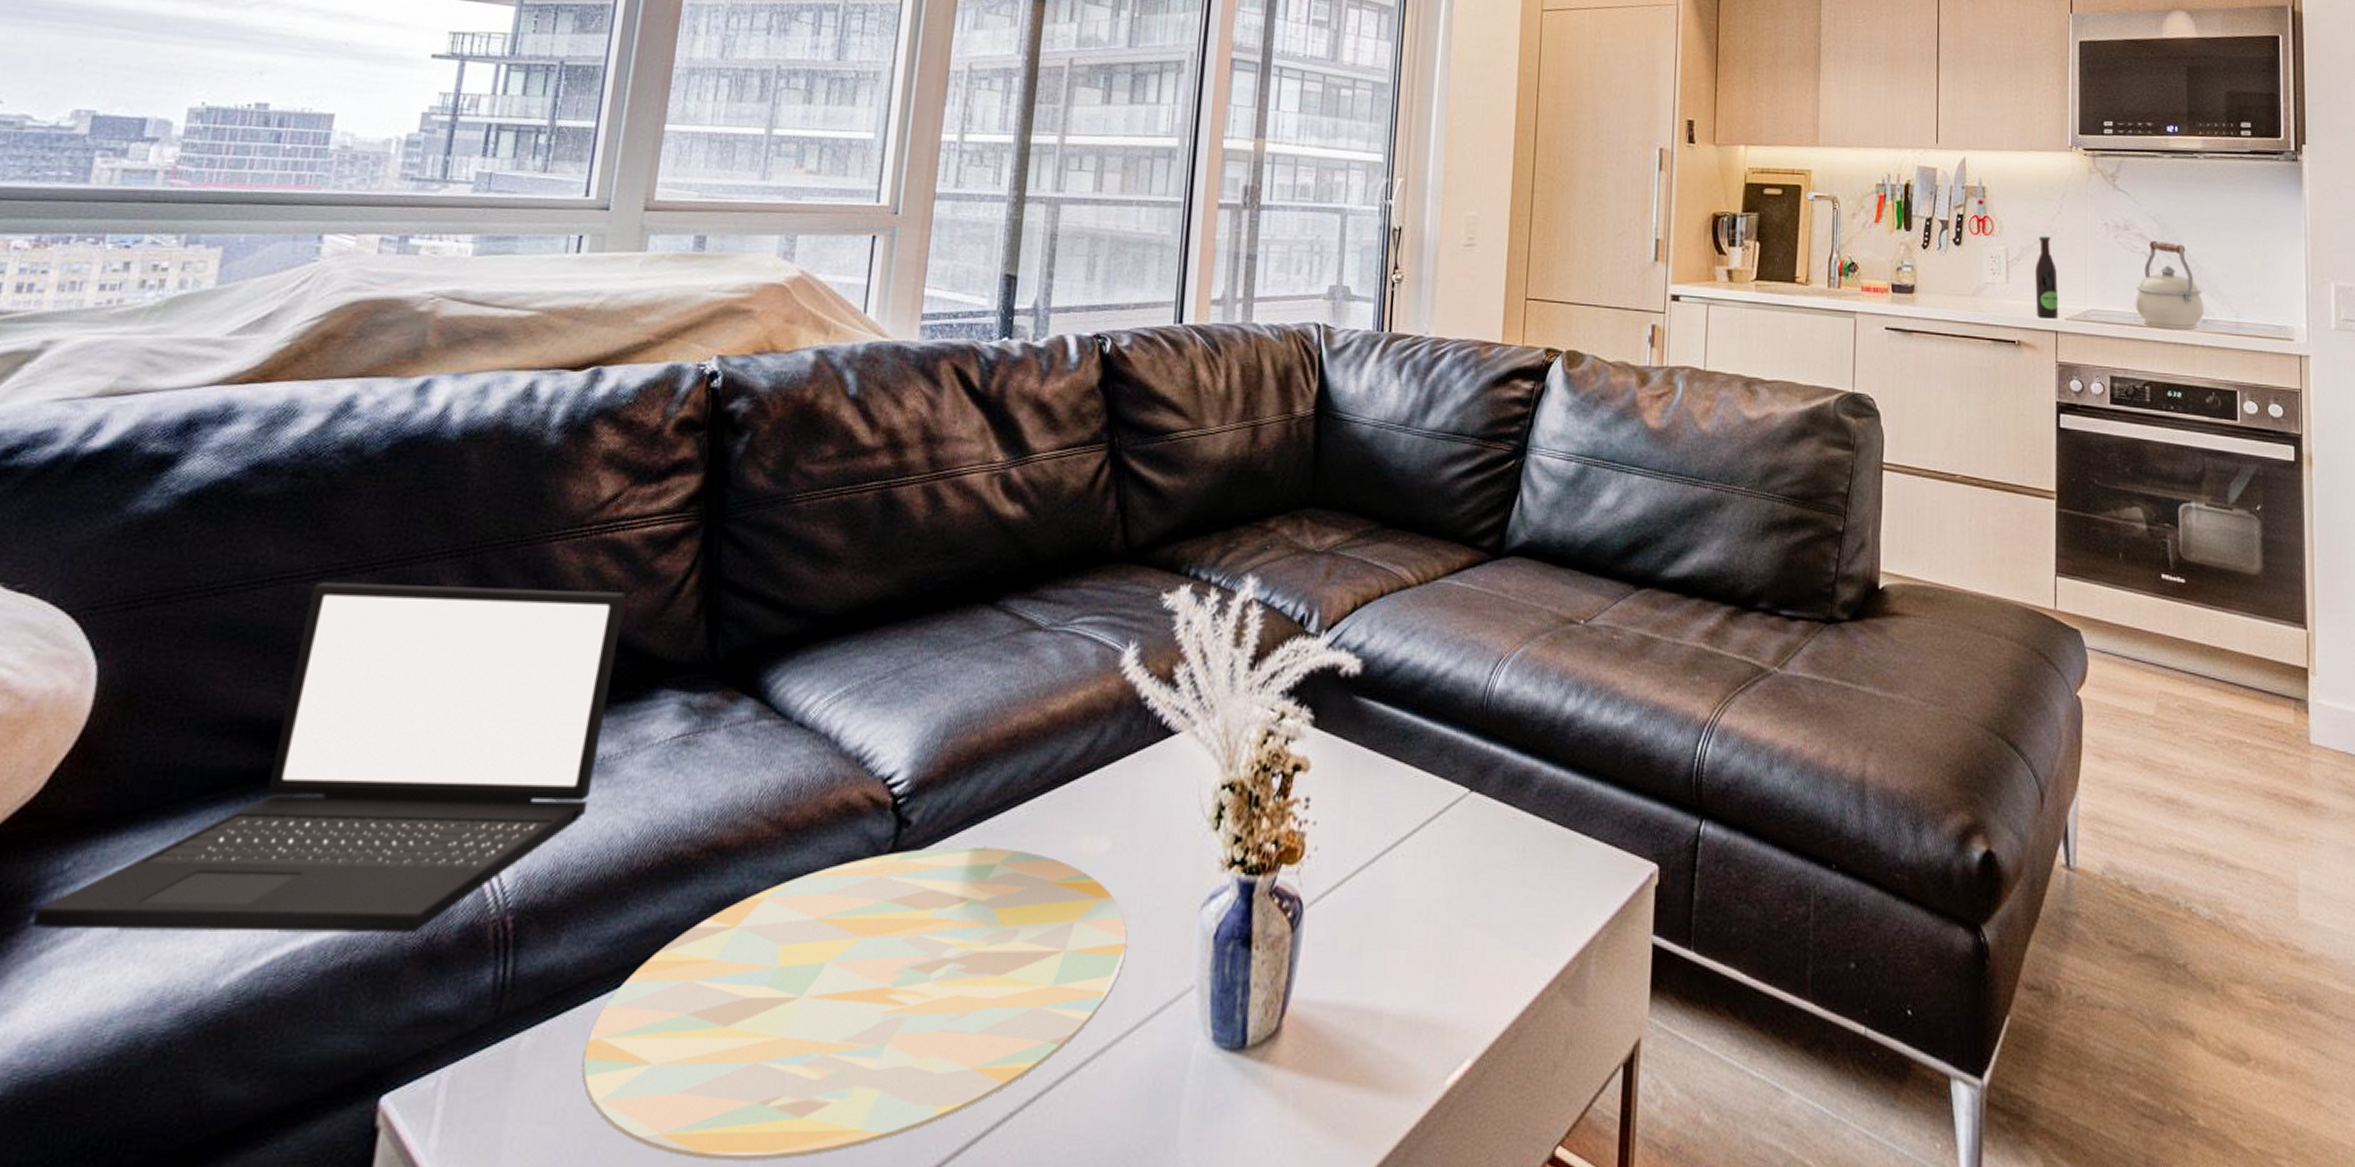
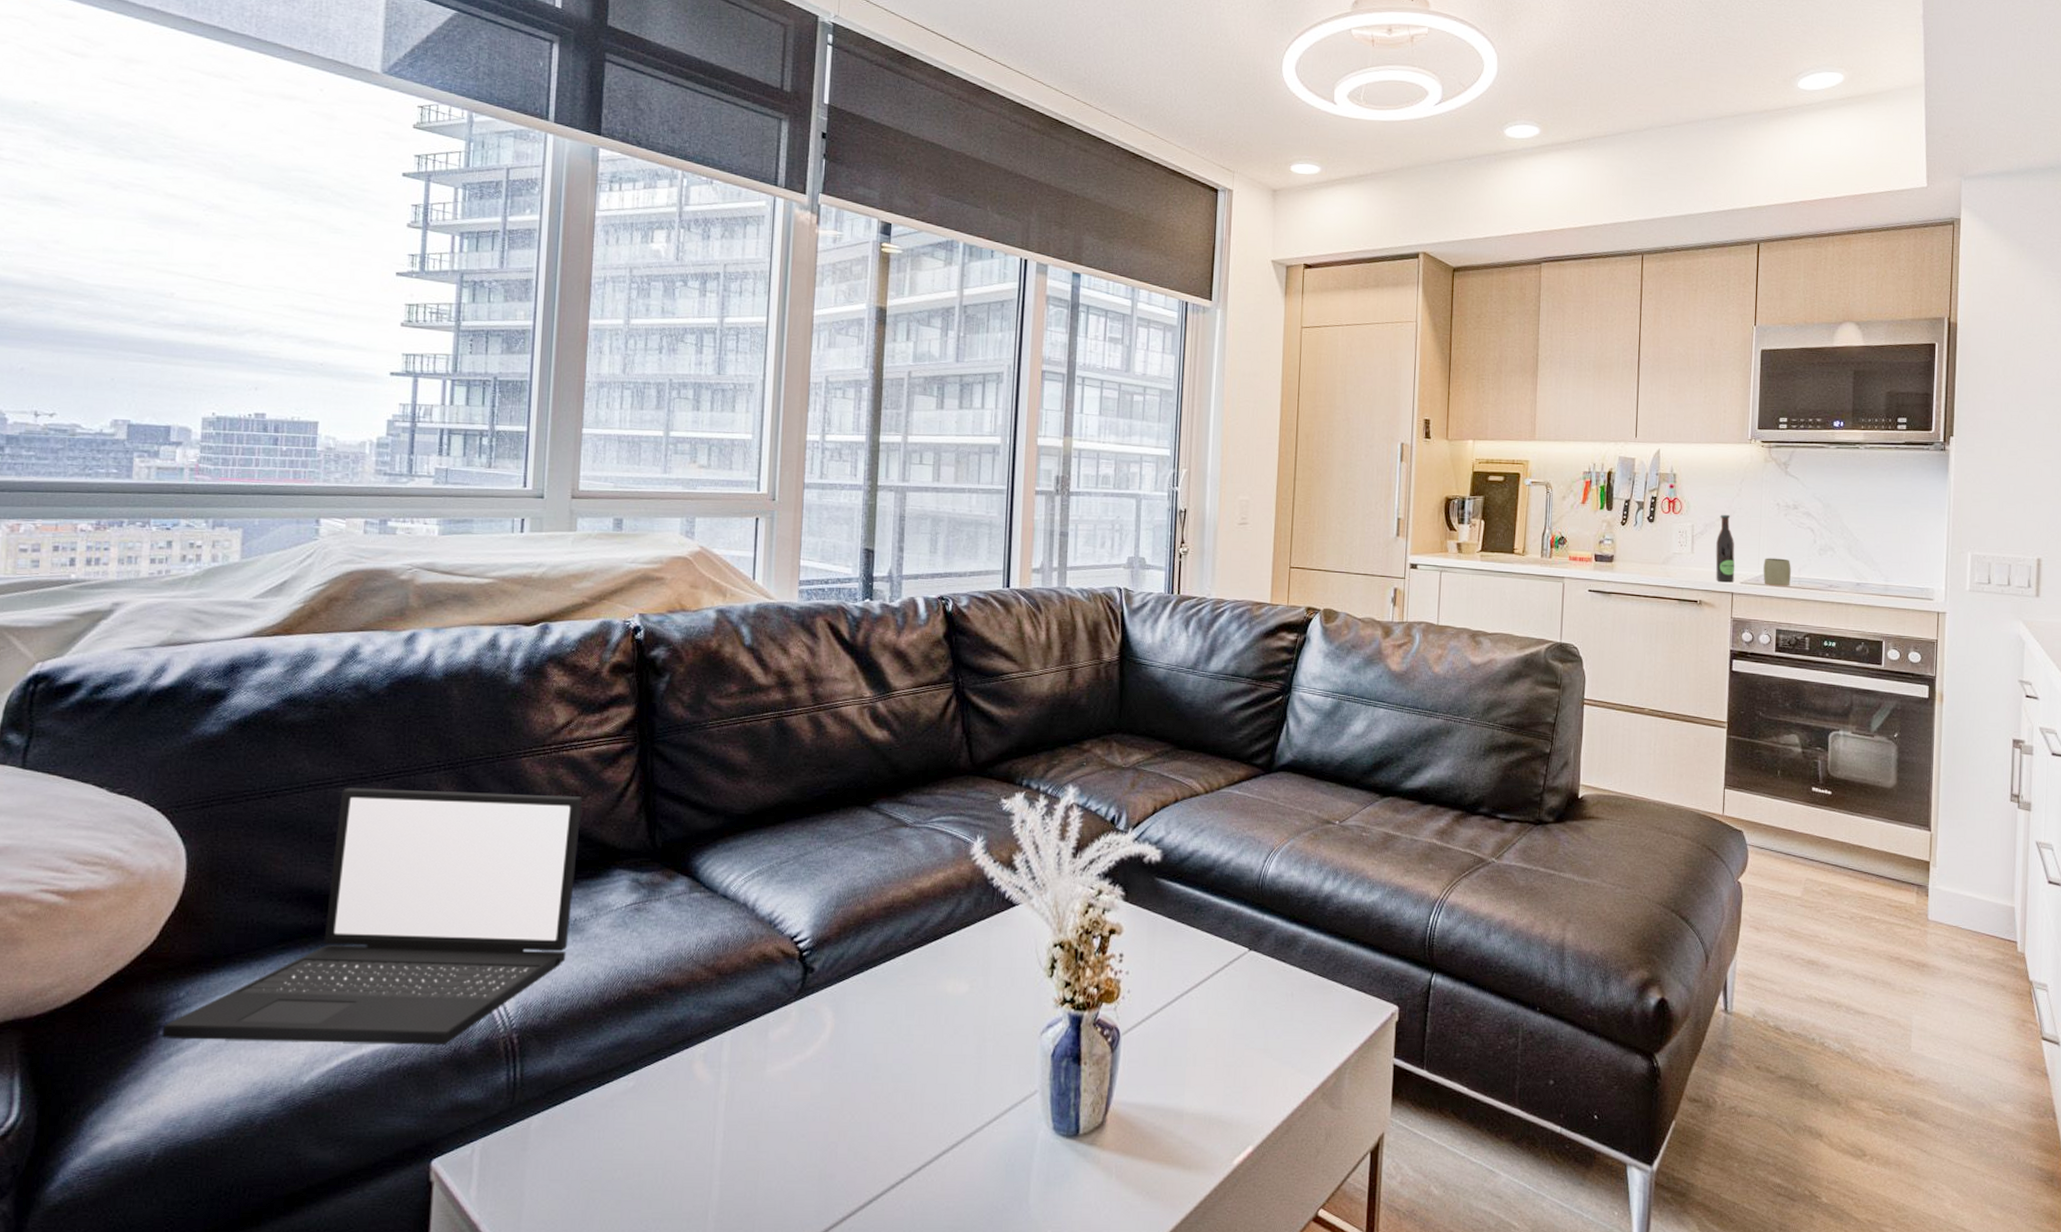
decorative tray: present [582,847,1128,1161] -> none [579,988,985,1209]
mug: none [2092,288,2125,325] -> present [1763,558,1791,587]
kettle: present [2135,240,2204,331] -> none [1800,517,1859,592]

